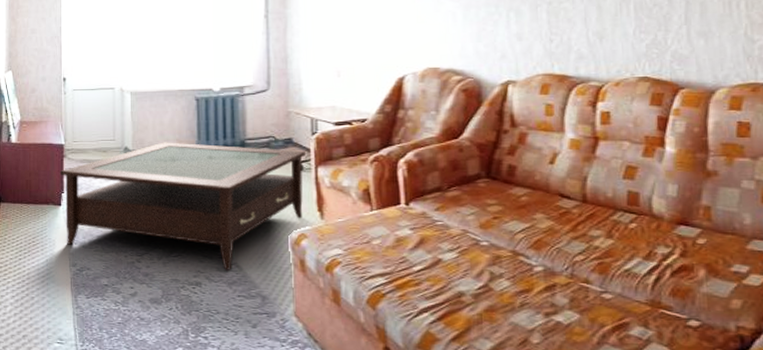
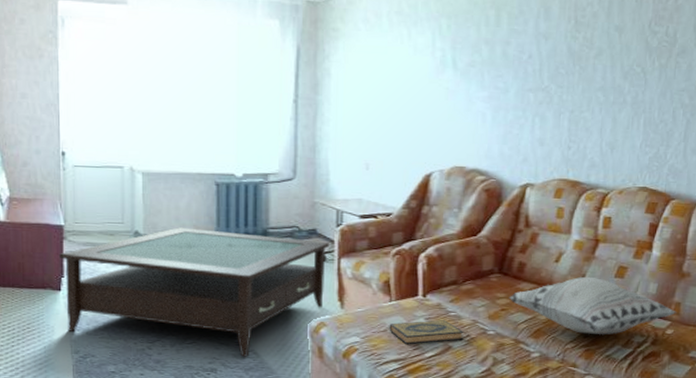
hardback book: none [372,230,454,258] -> present [389,320,464,345]
decorative pillow: none [500,178,707,245] -> present [508,276,676,335]

